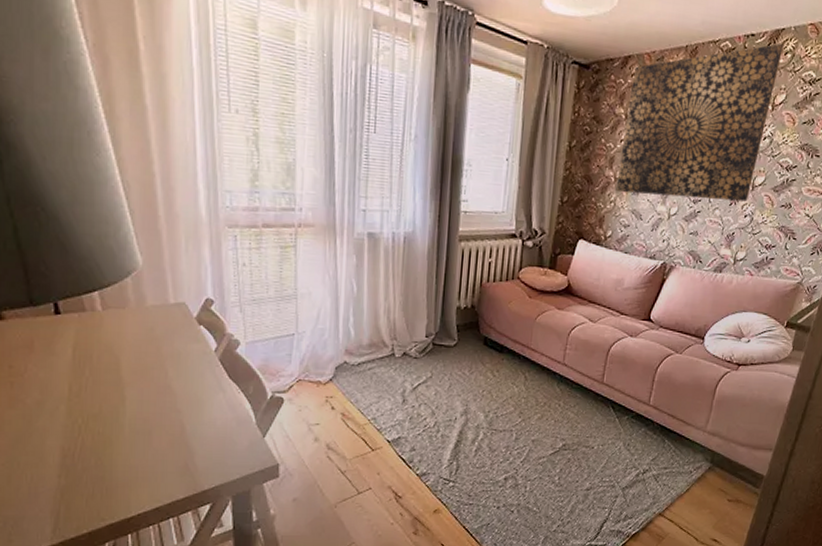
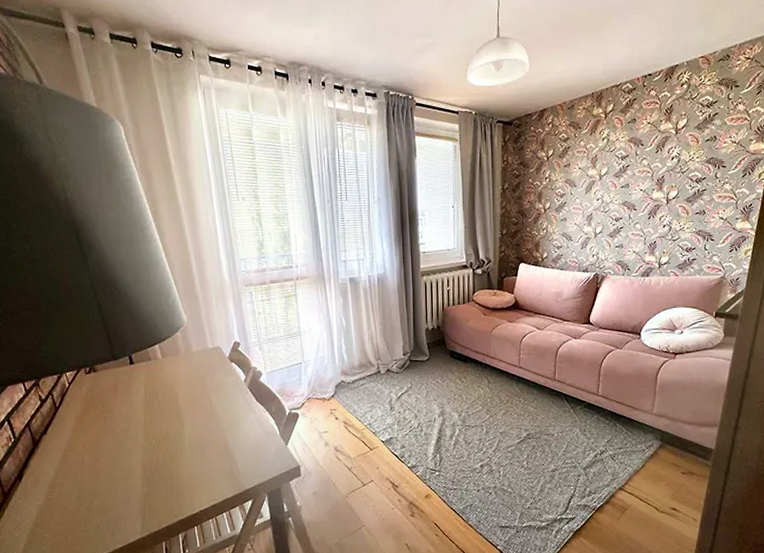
wall art: present [615,43,784,202] -> none [546,77,680,221]

